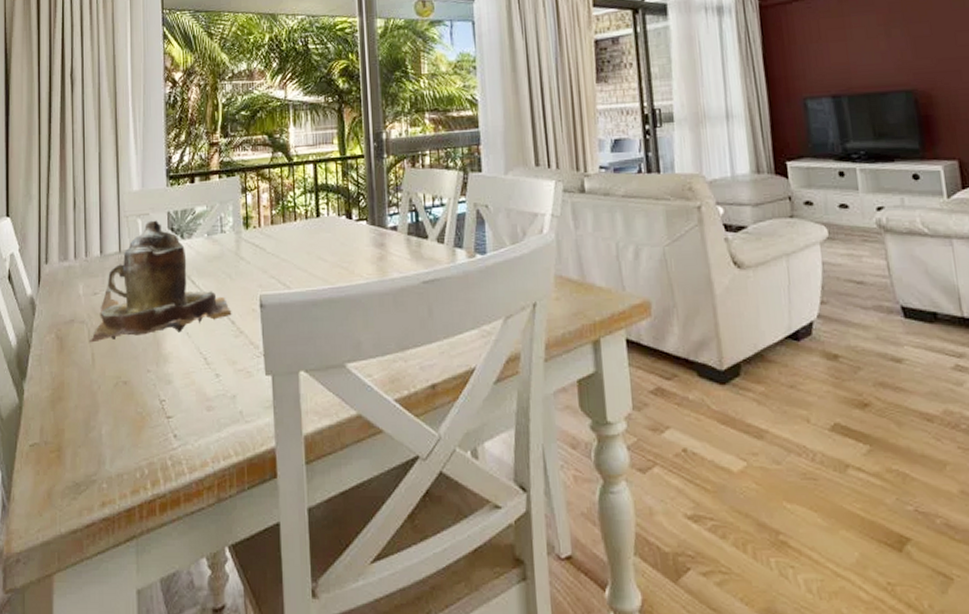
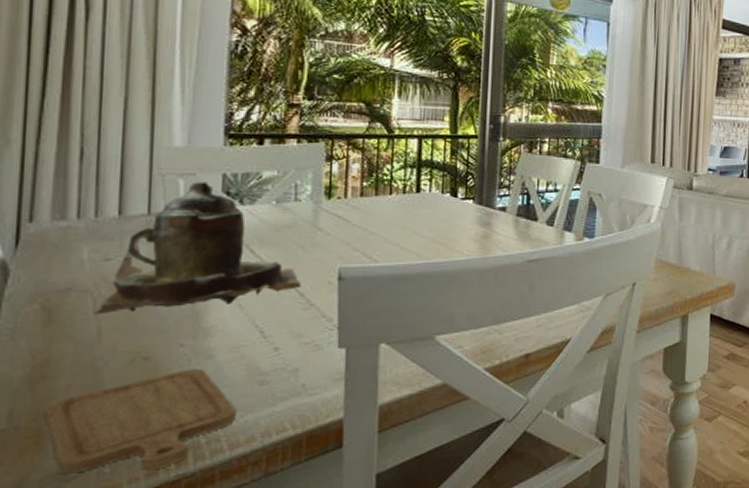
chopping board: none [62,393,192,488] -> present [44,368,236,474]

